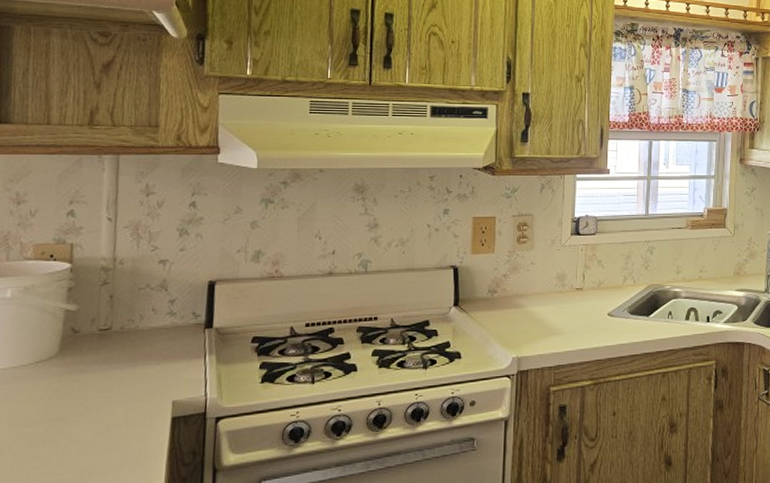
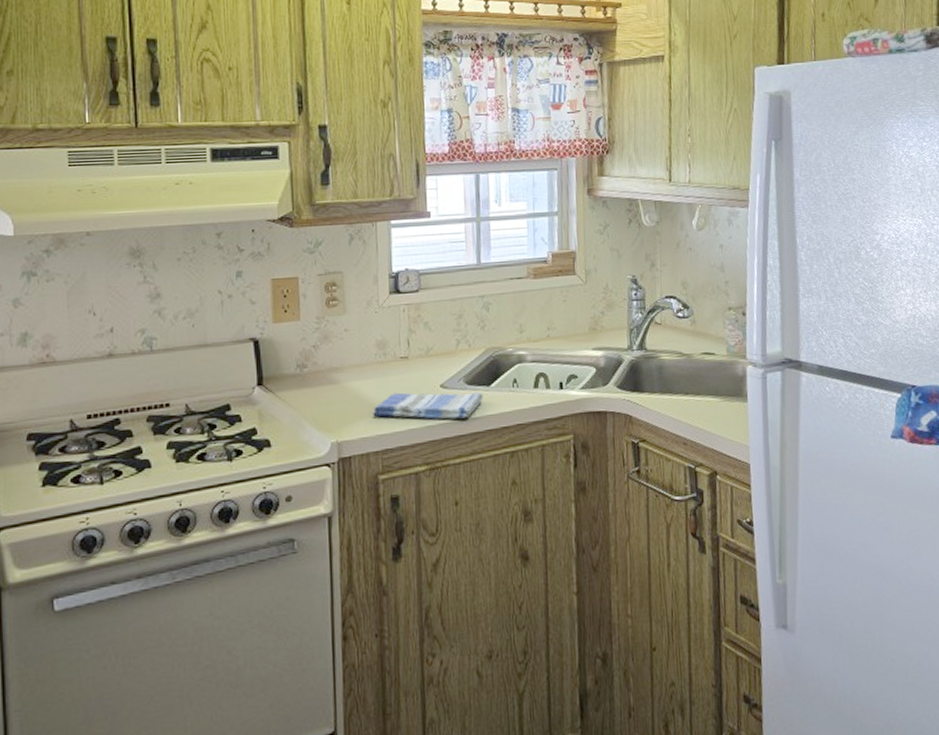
dish towel: none [549,318,643,343] -> present [373,392,483,420]

